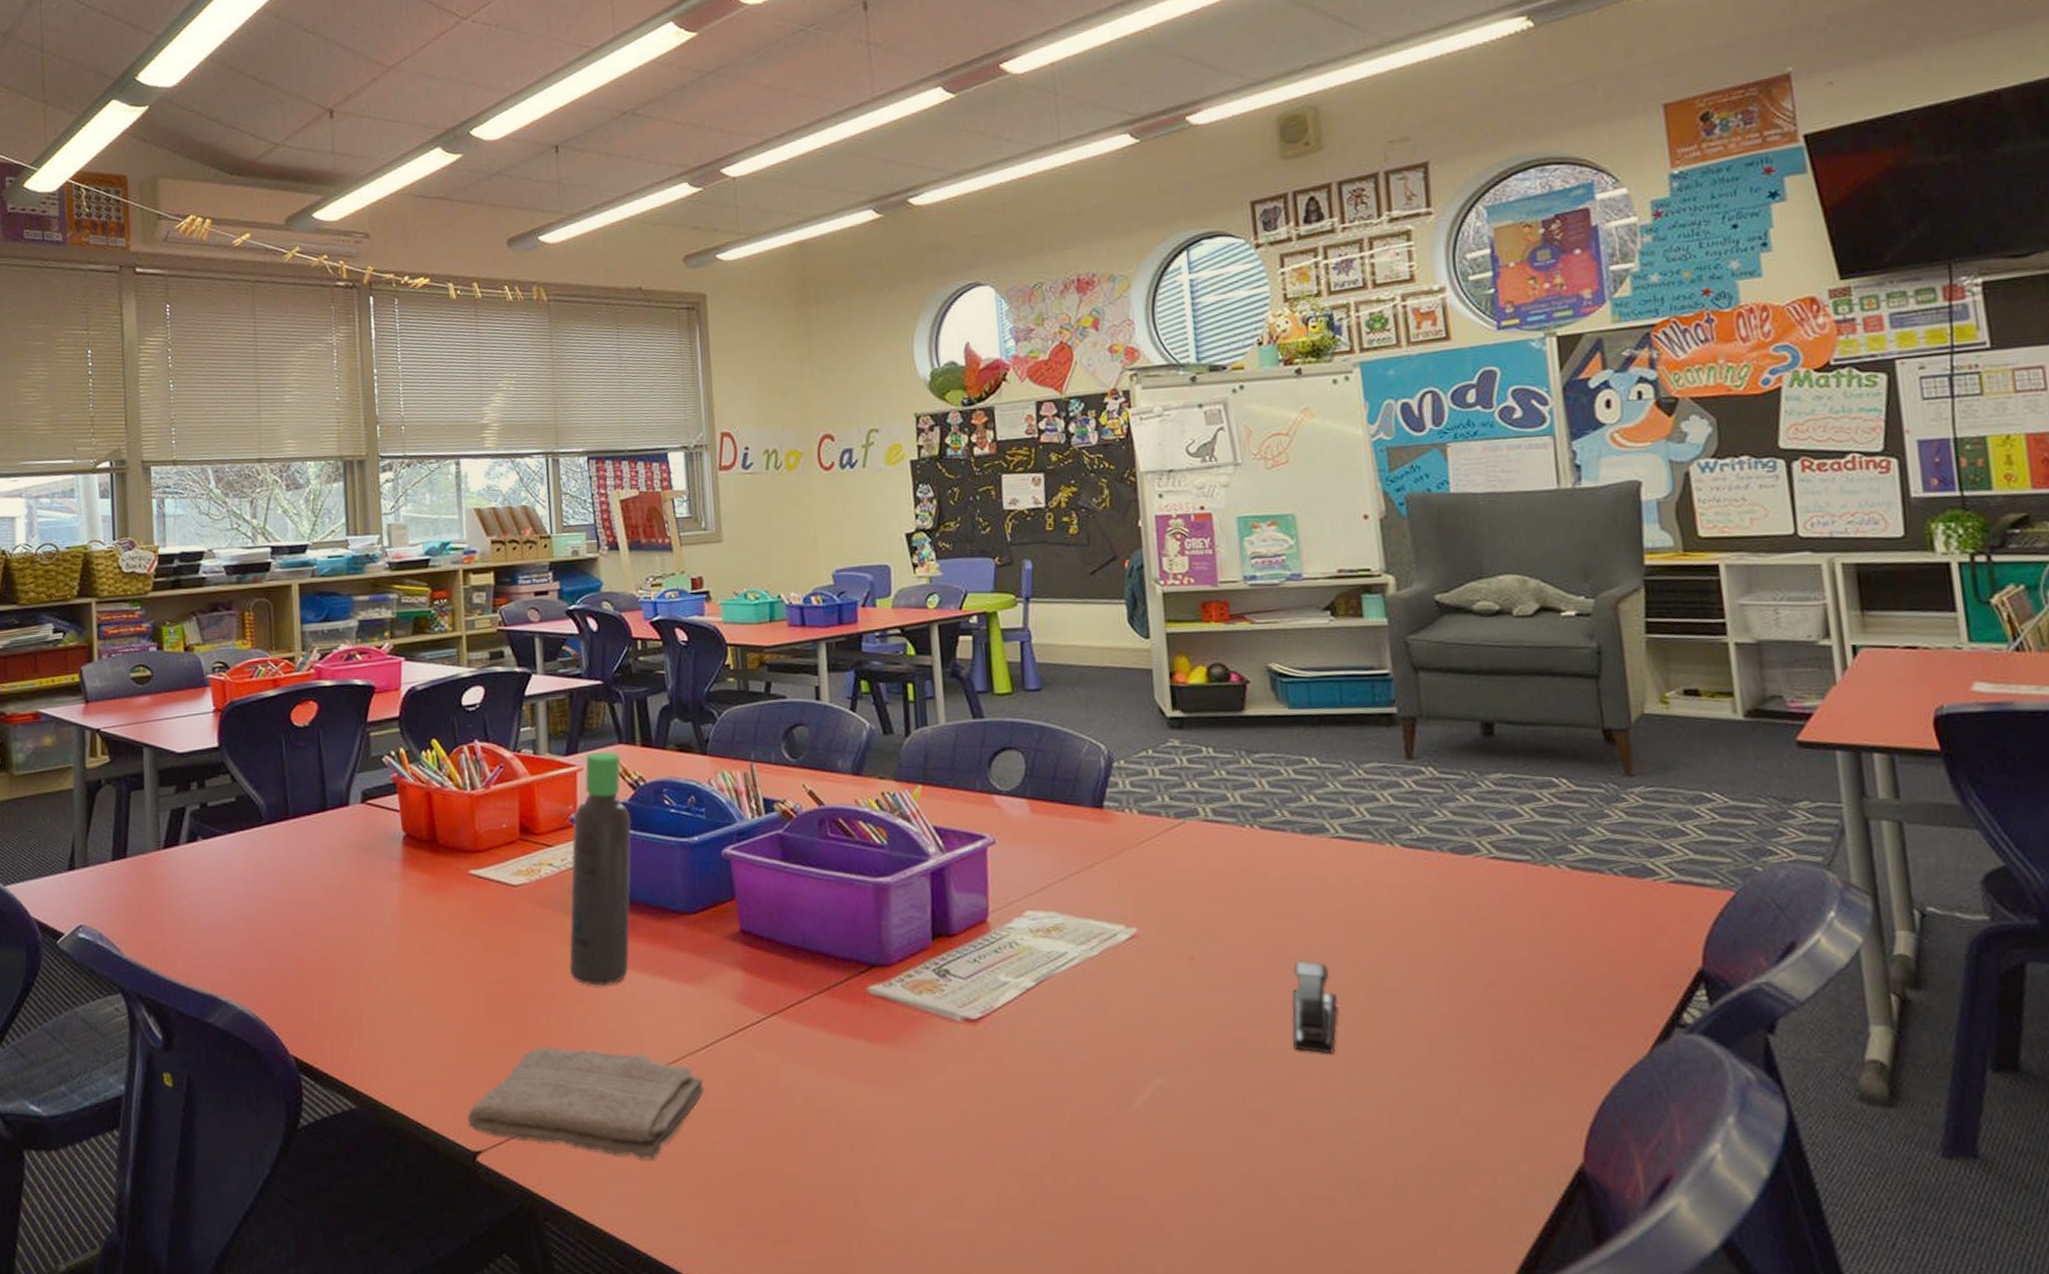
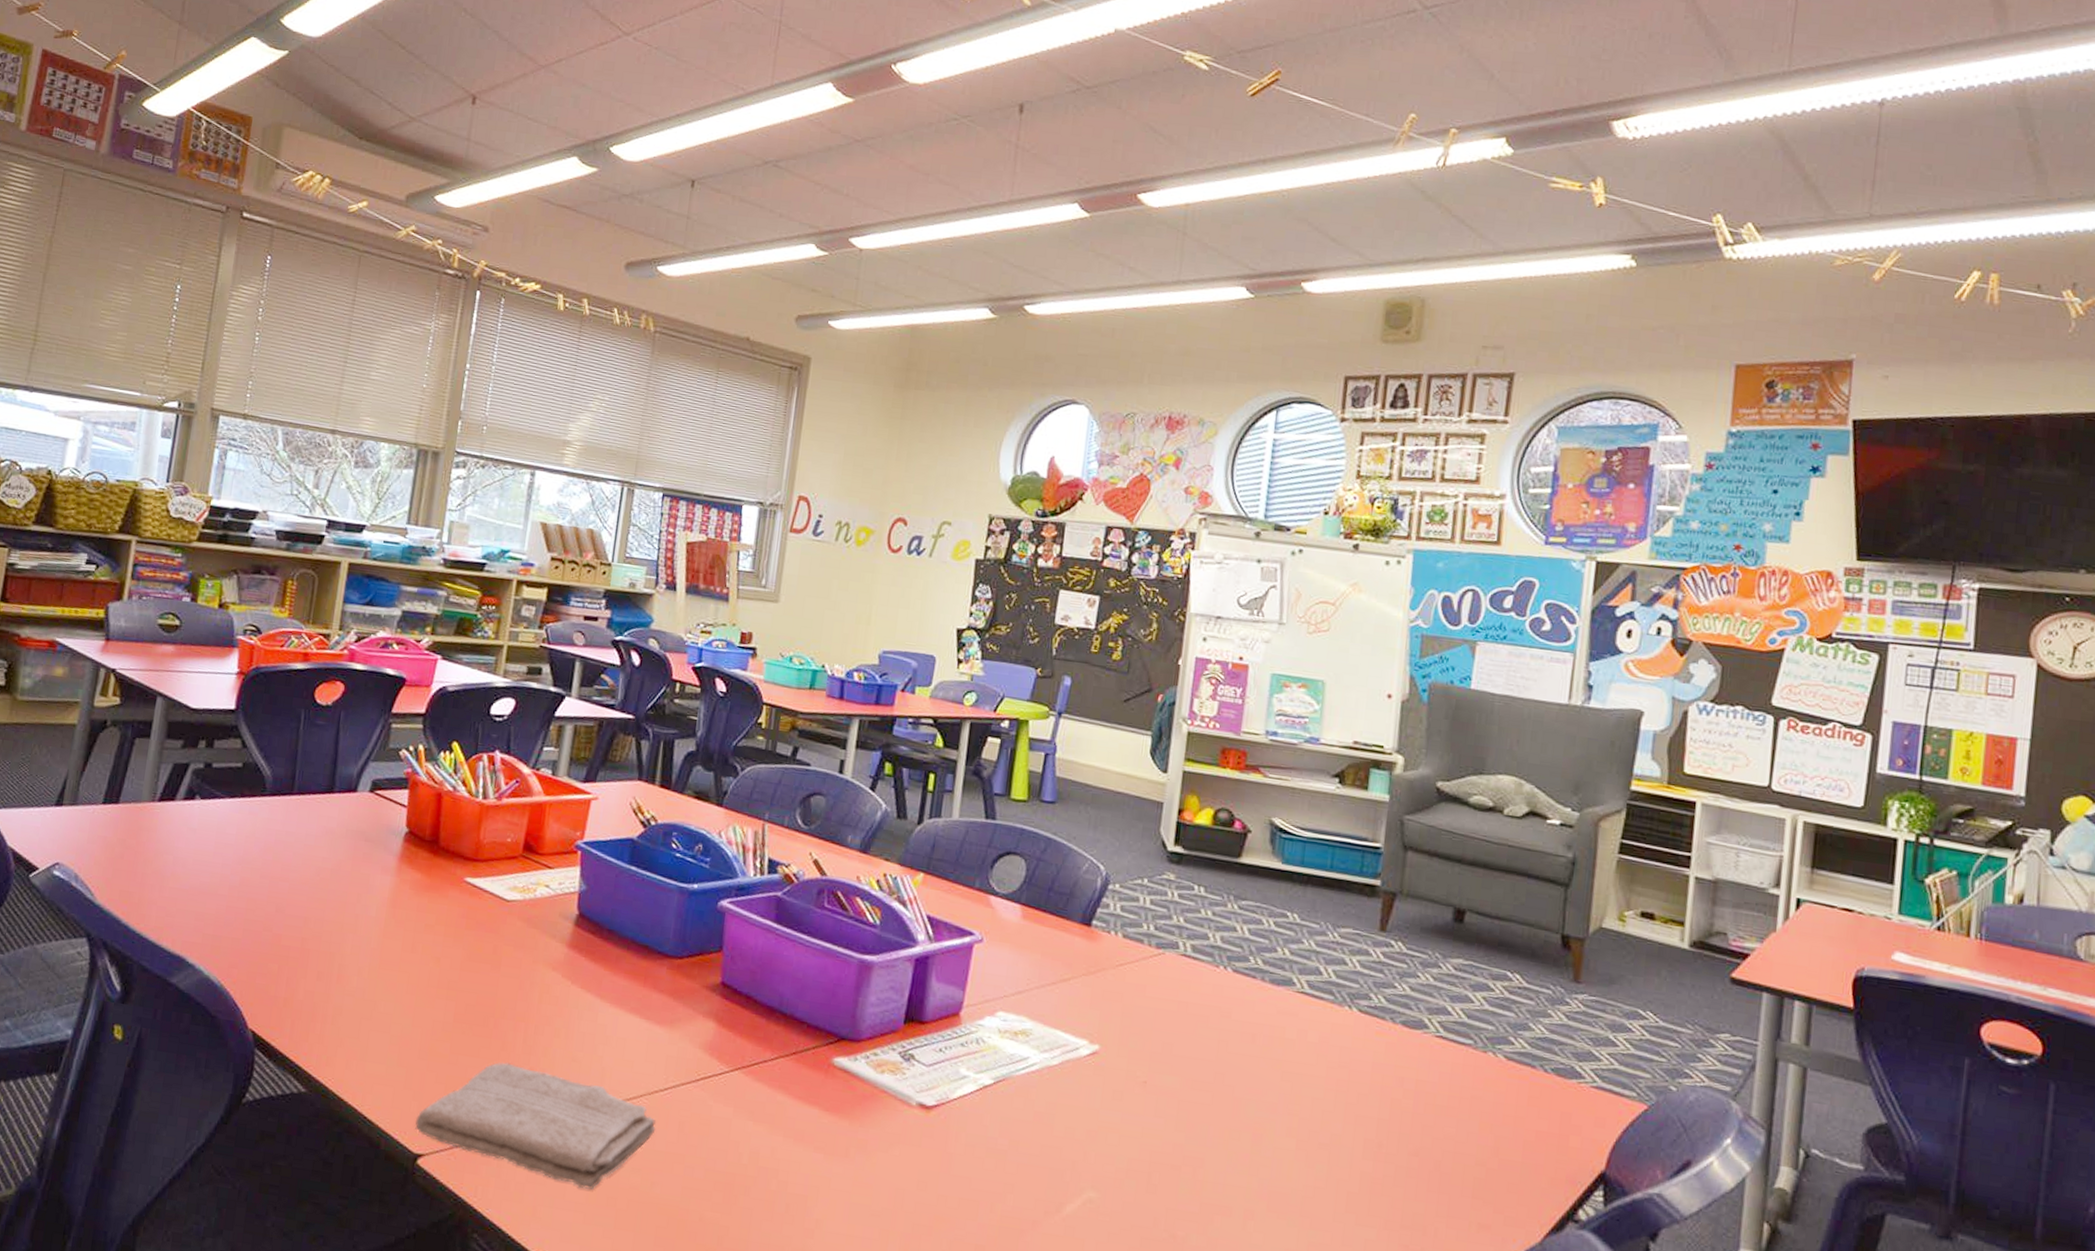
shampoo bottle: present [569,751,632,986] -> none [545,783,637,1014]
stapler: present [1292,961,1338,1054] -> none [1221,1103,1271,1195]

